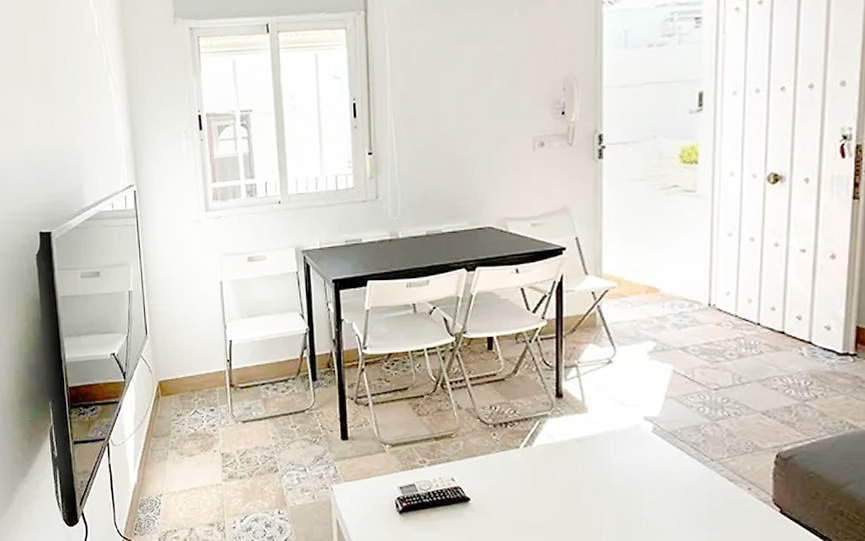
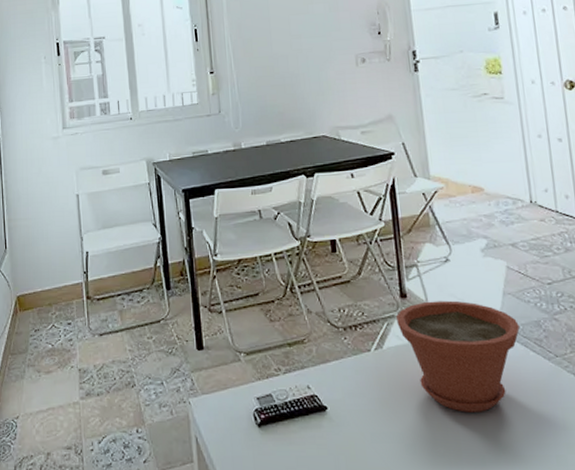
plant pot: none [550,402,677,510] -> present [396,300,520,412]

